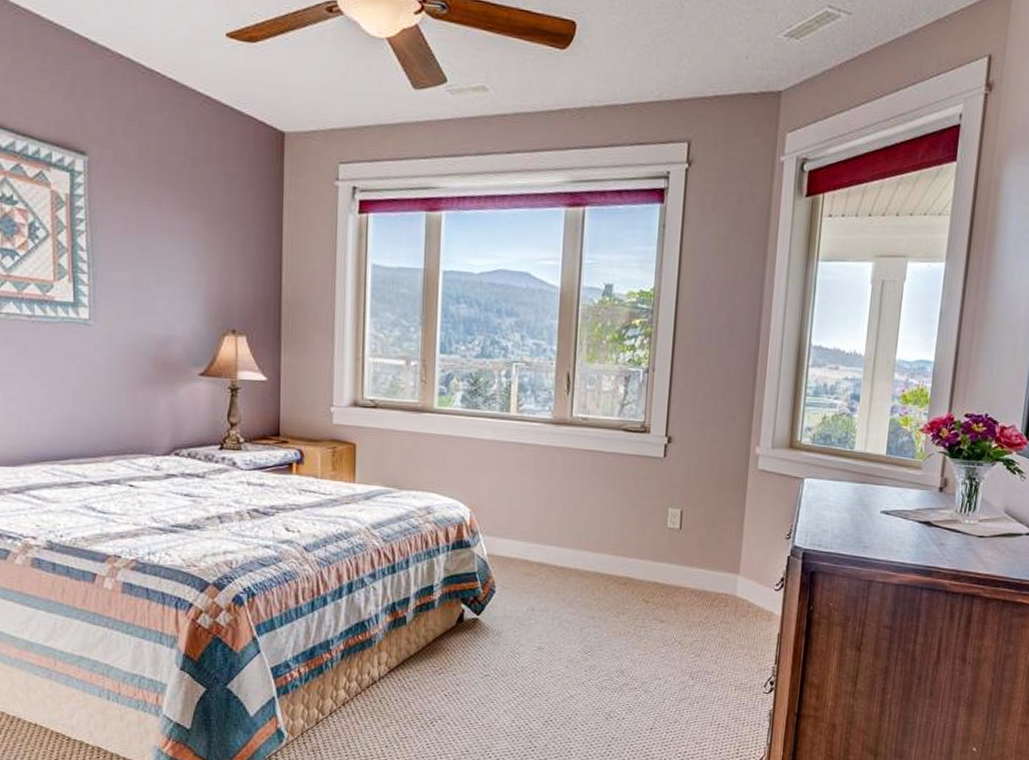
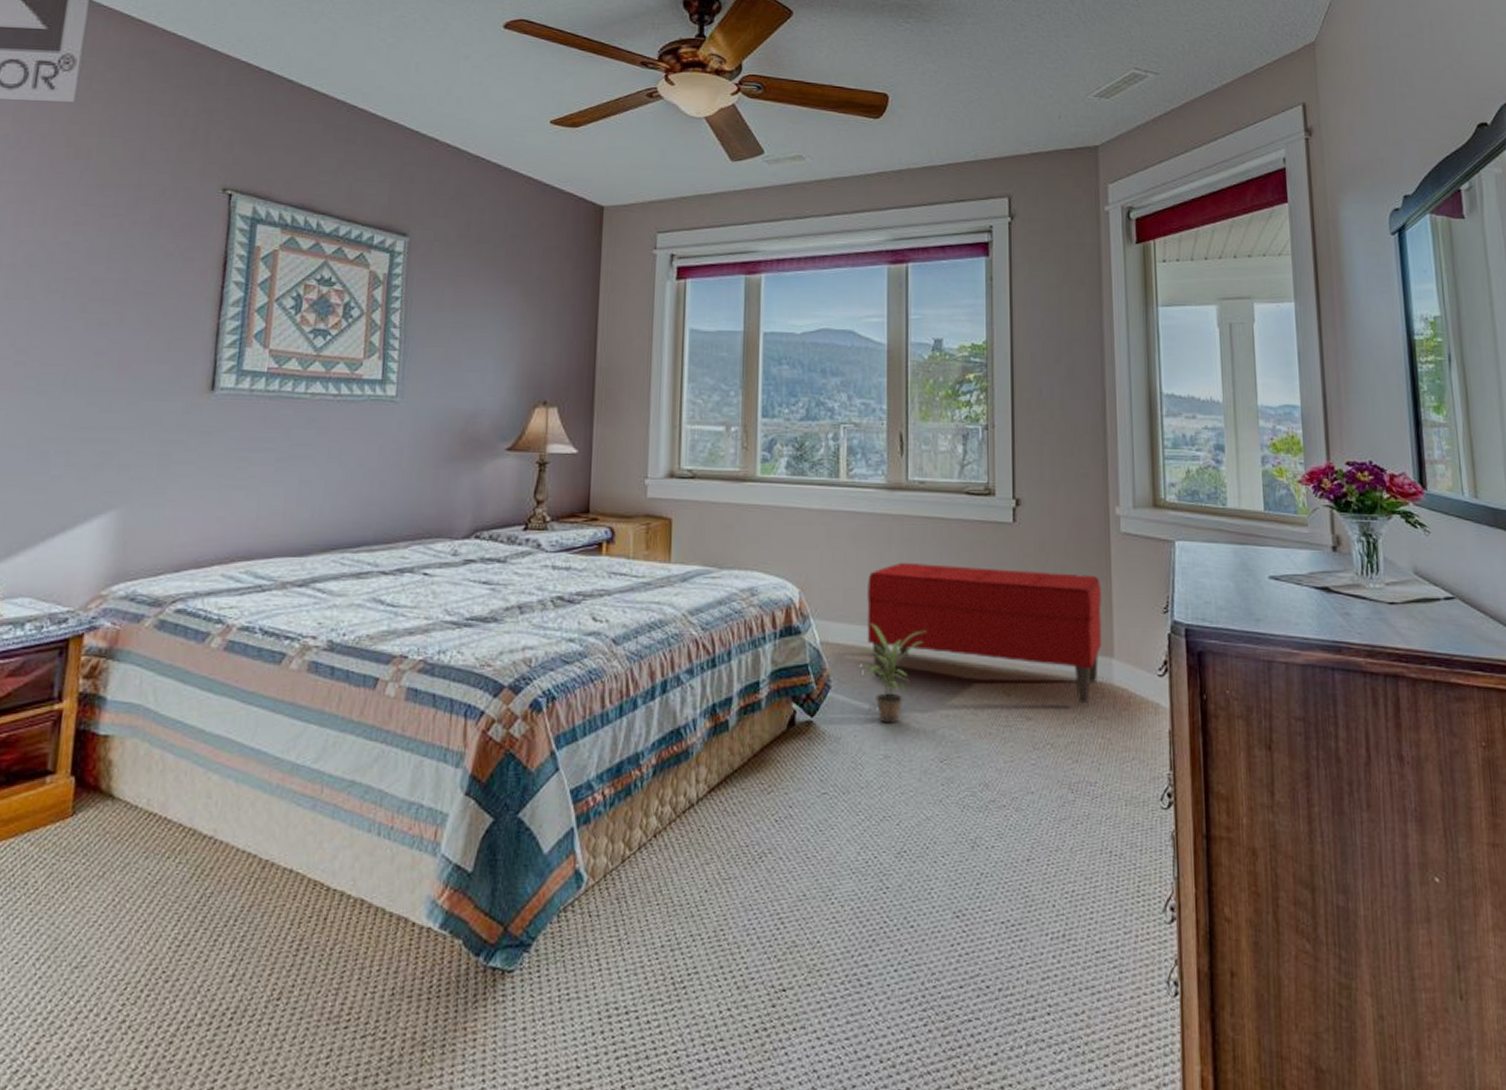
potted plant: none [522,541,580,622] -> present [861,624,926,723]
bench: none [528,488,735,611] -> present [867,562,1102,704]

